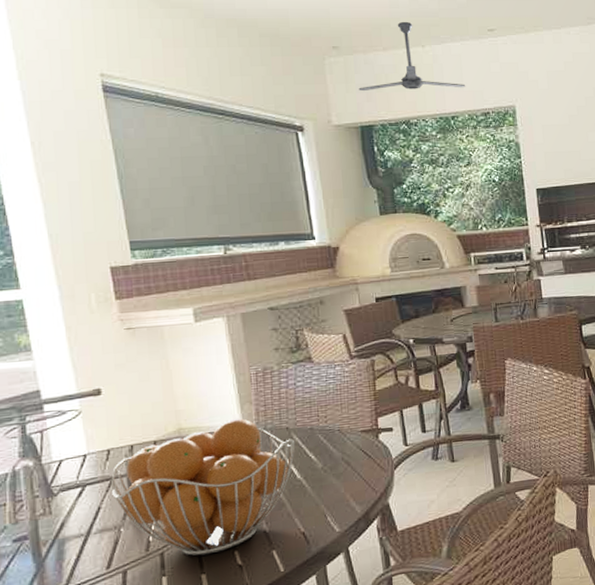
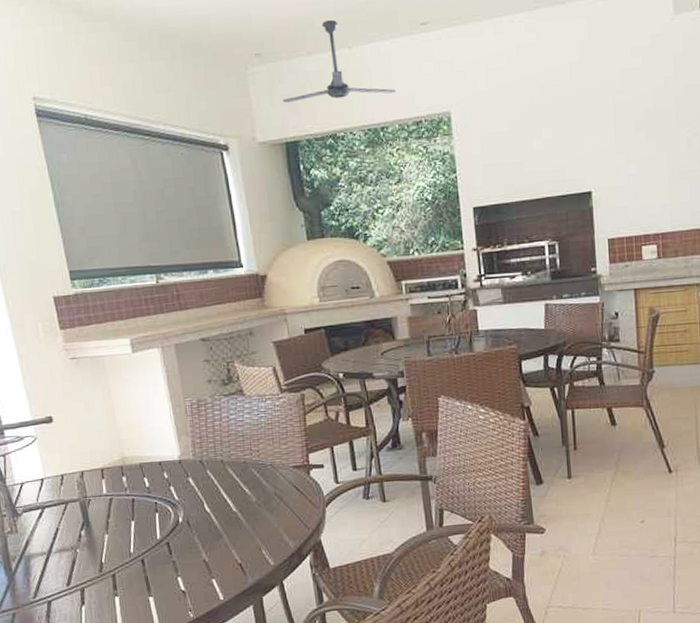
fruit basket: present [110,418,295,556] -> none [65,450,230,580]

